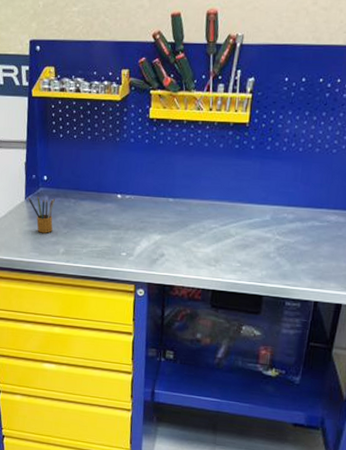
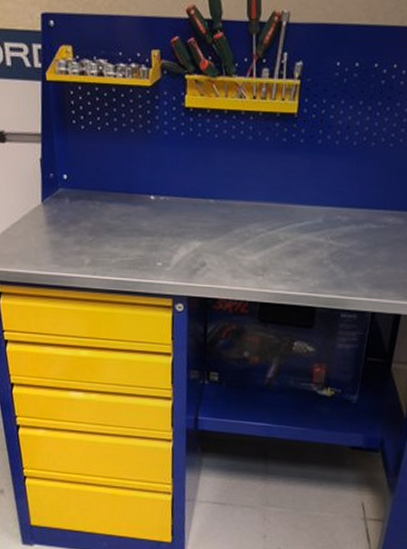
pencil box: present [28,196,55,233] -> none [45,198,77,242]

